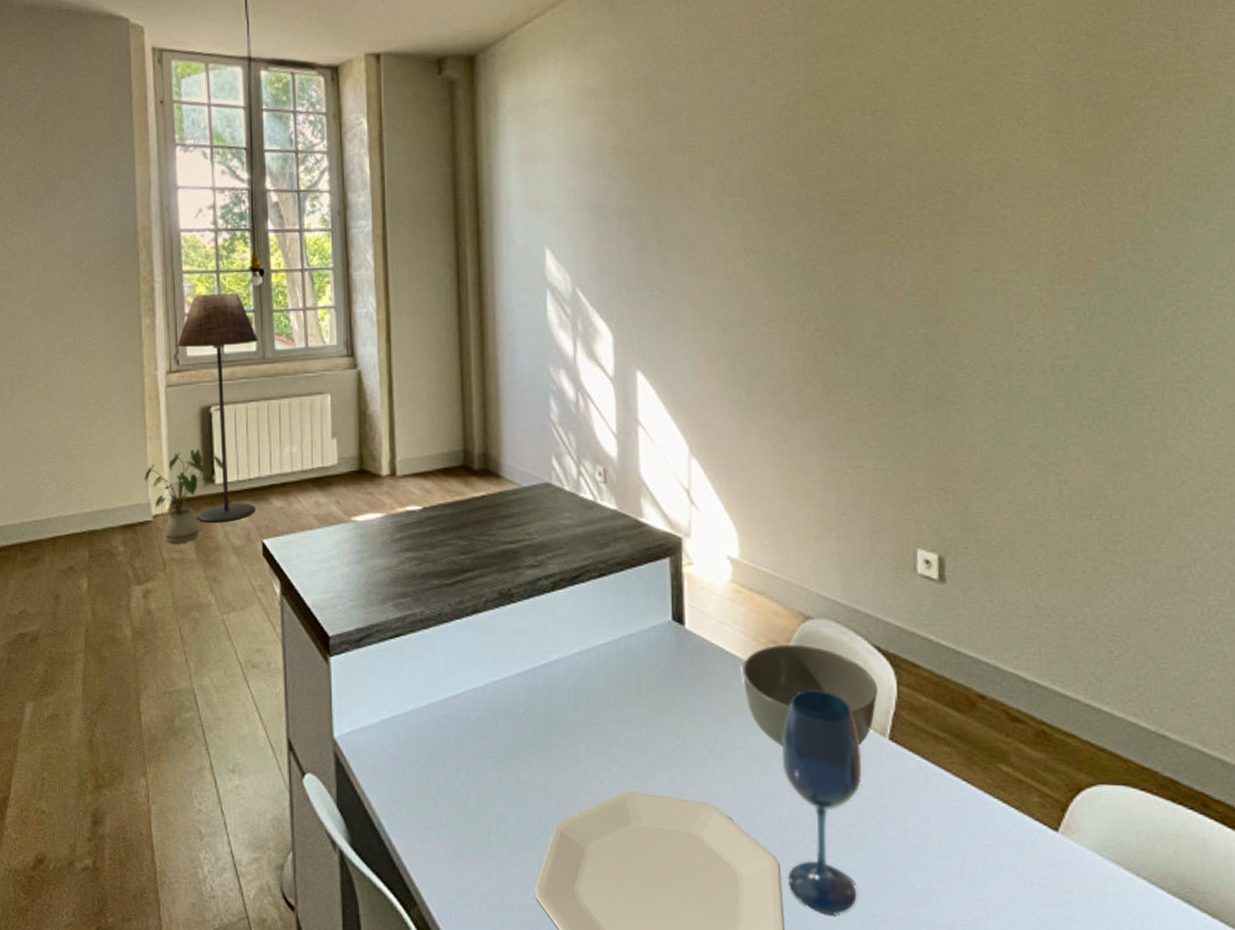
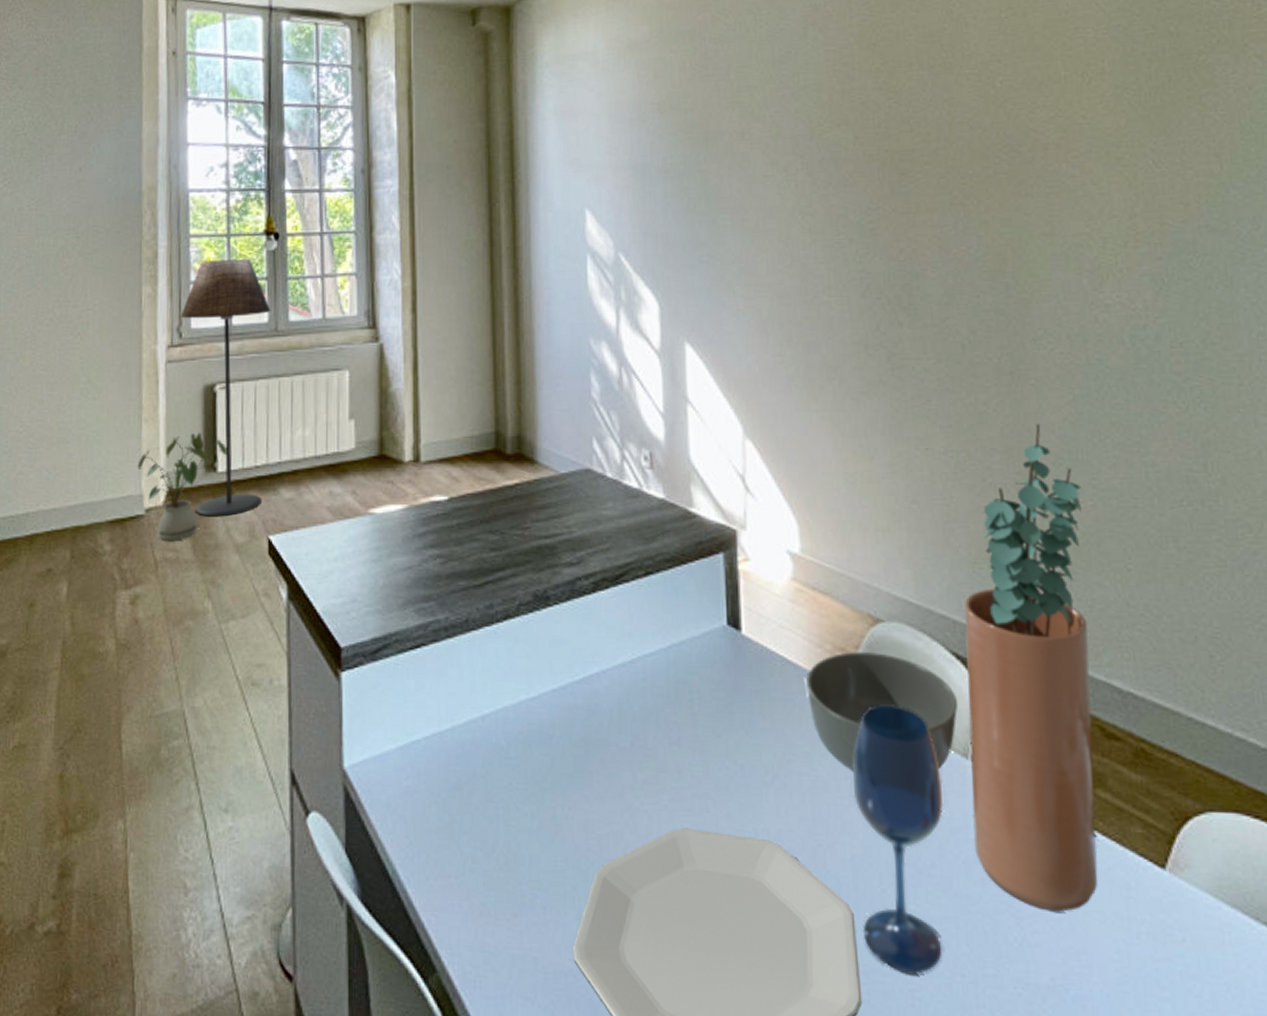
vase: none [886,445,999,865] -> present [964,424,1098,911]

